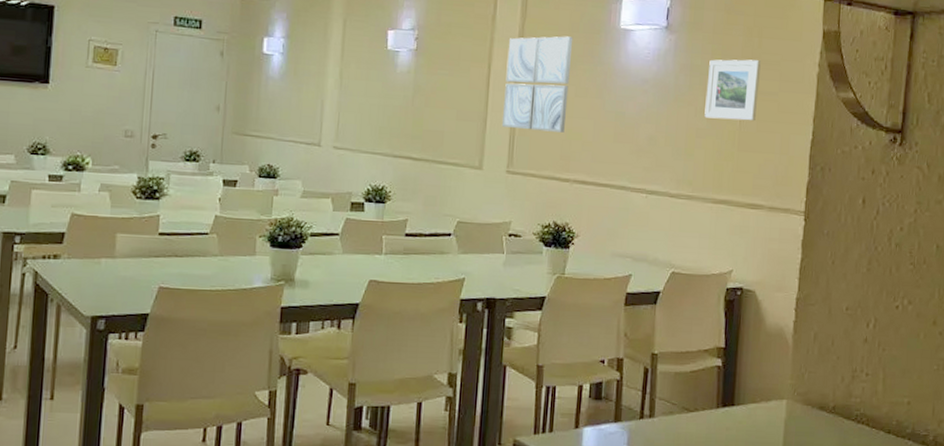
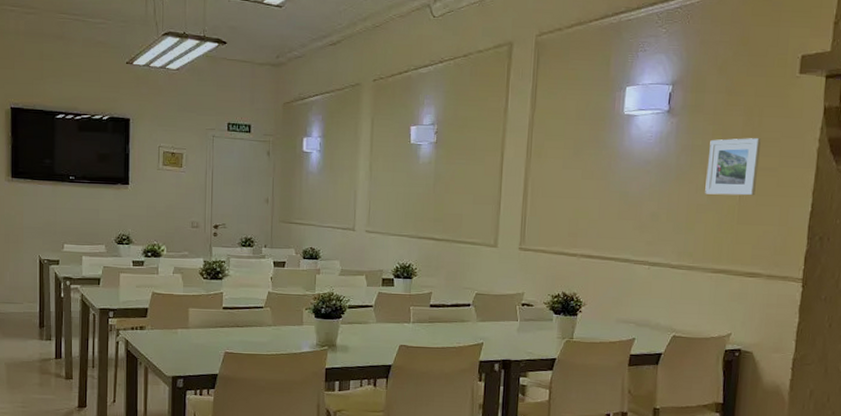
wall art: present [501,36,573,133] -> none [514,124,580,212]

